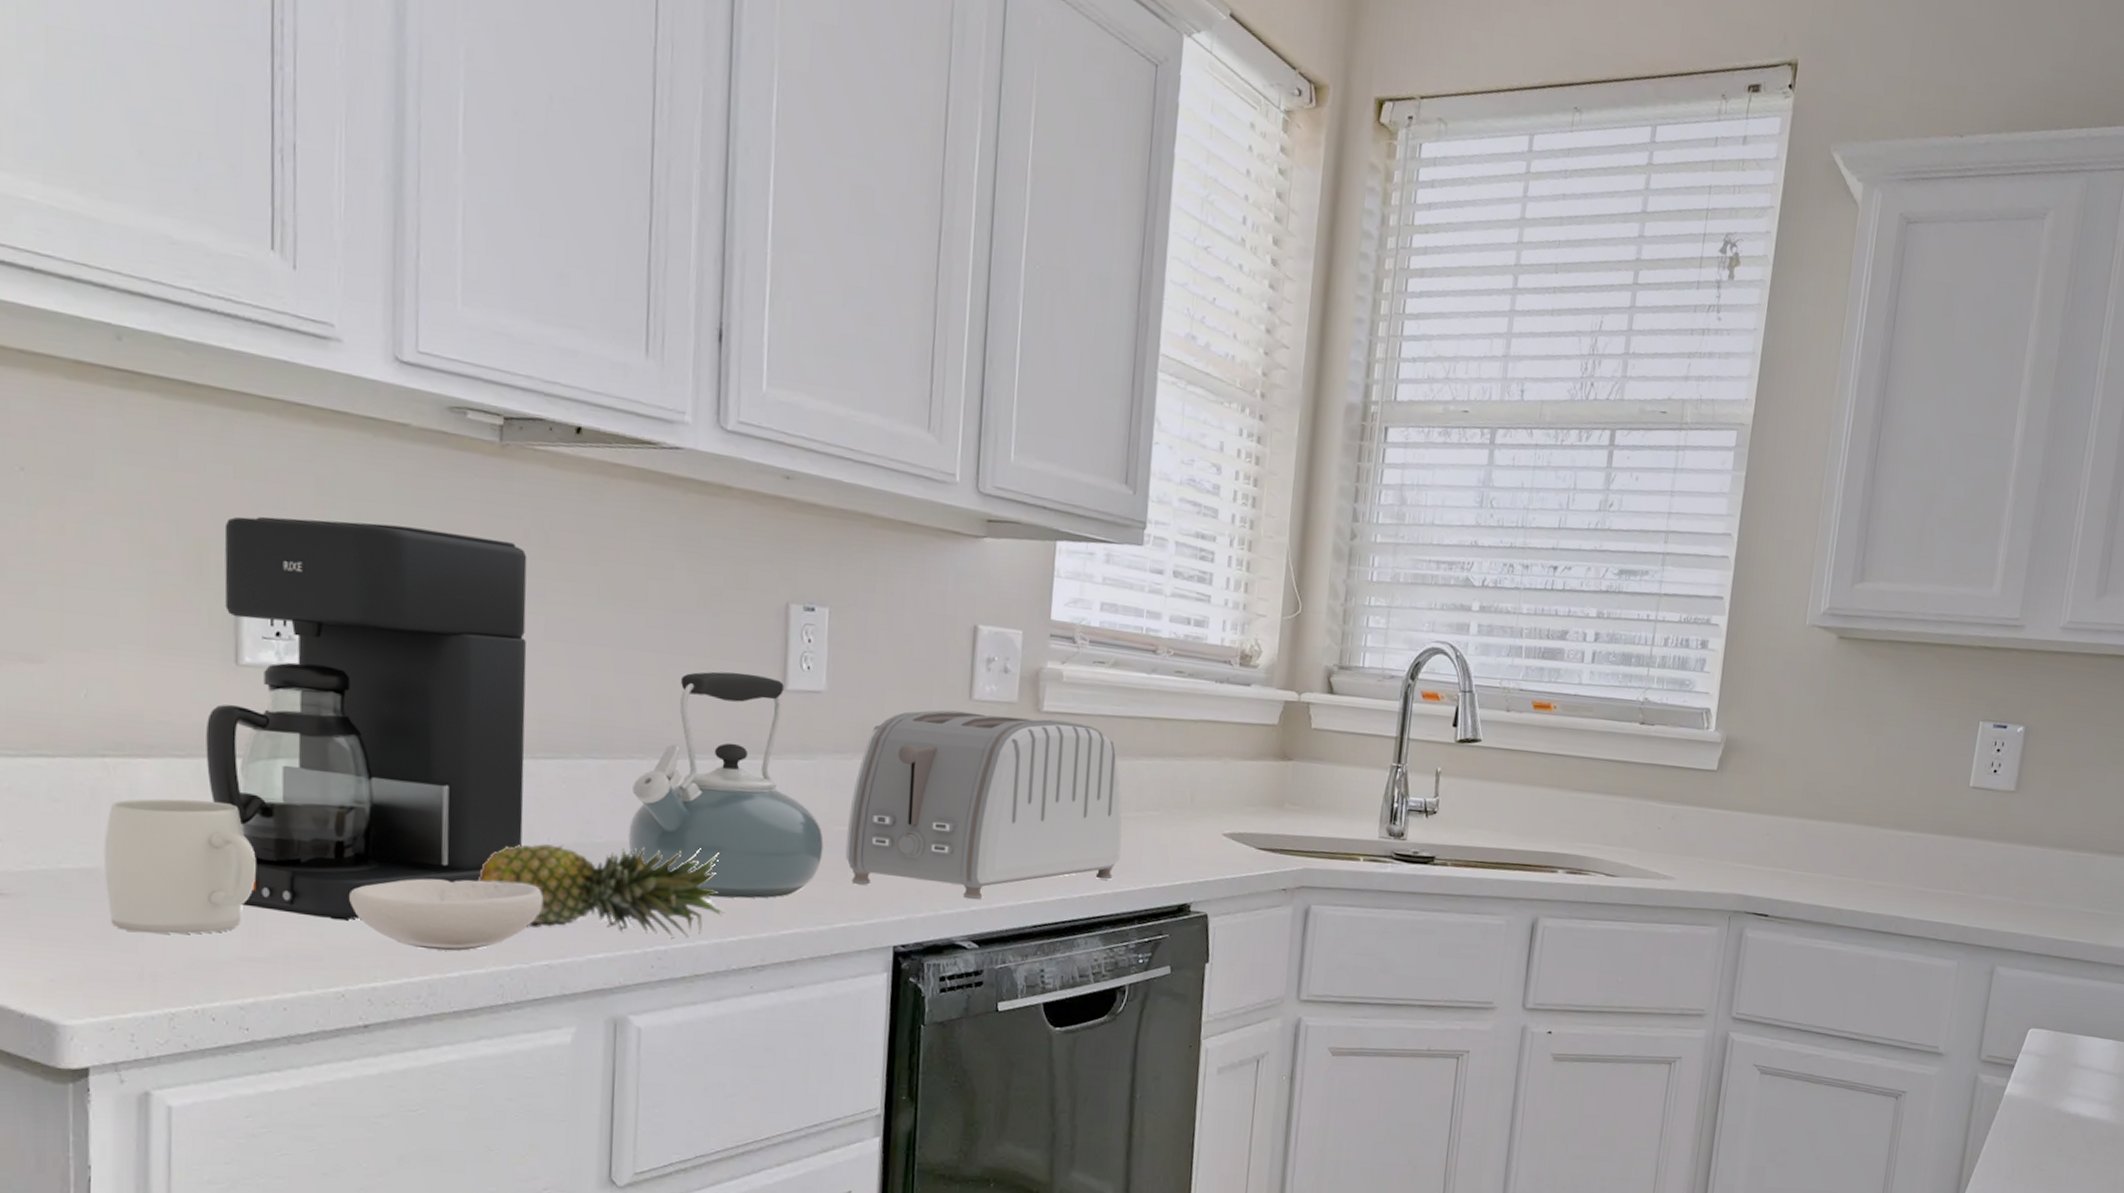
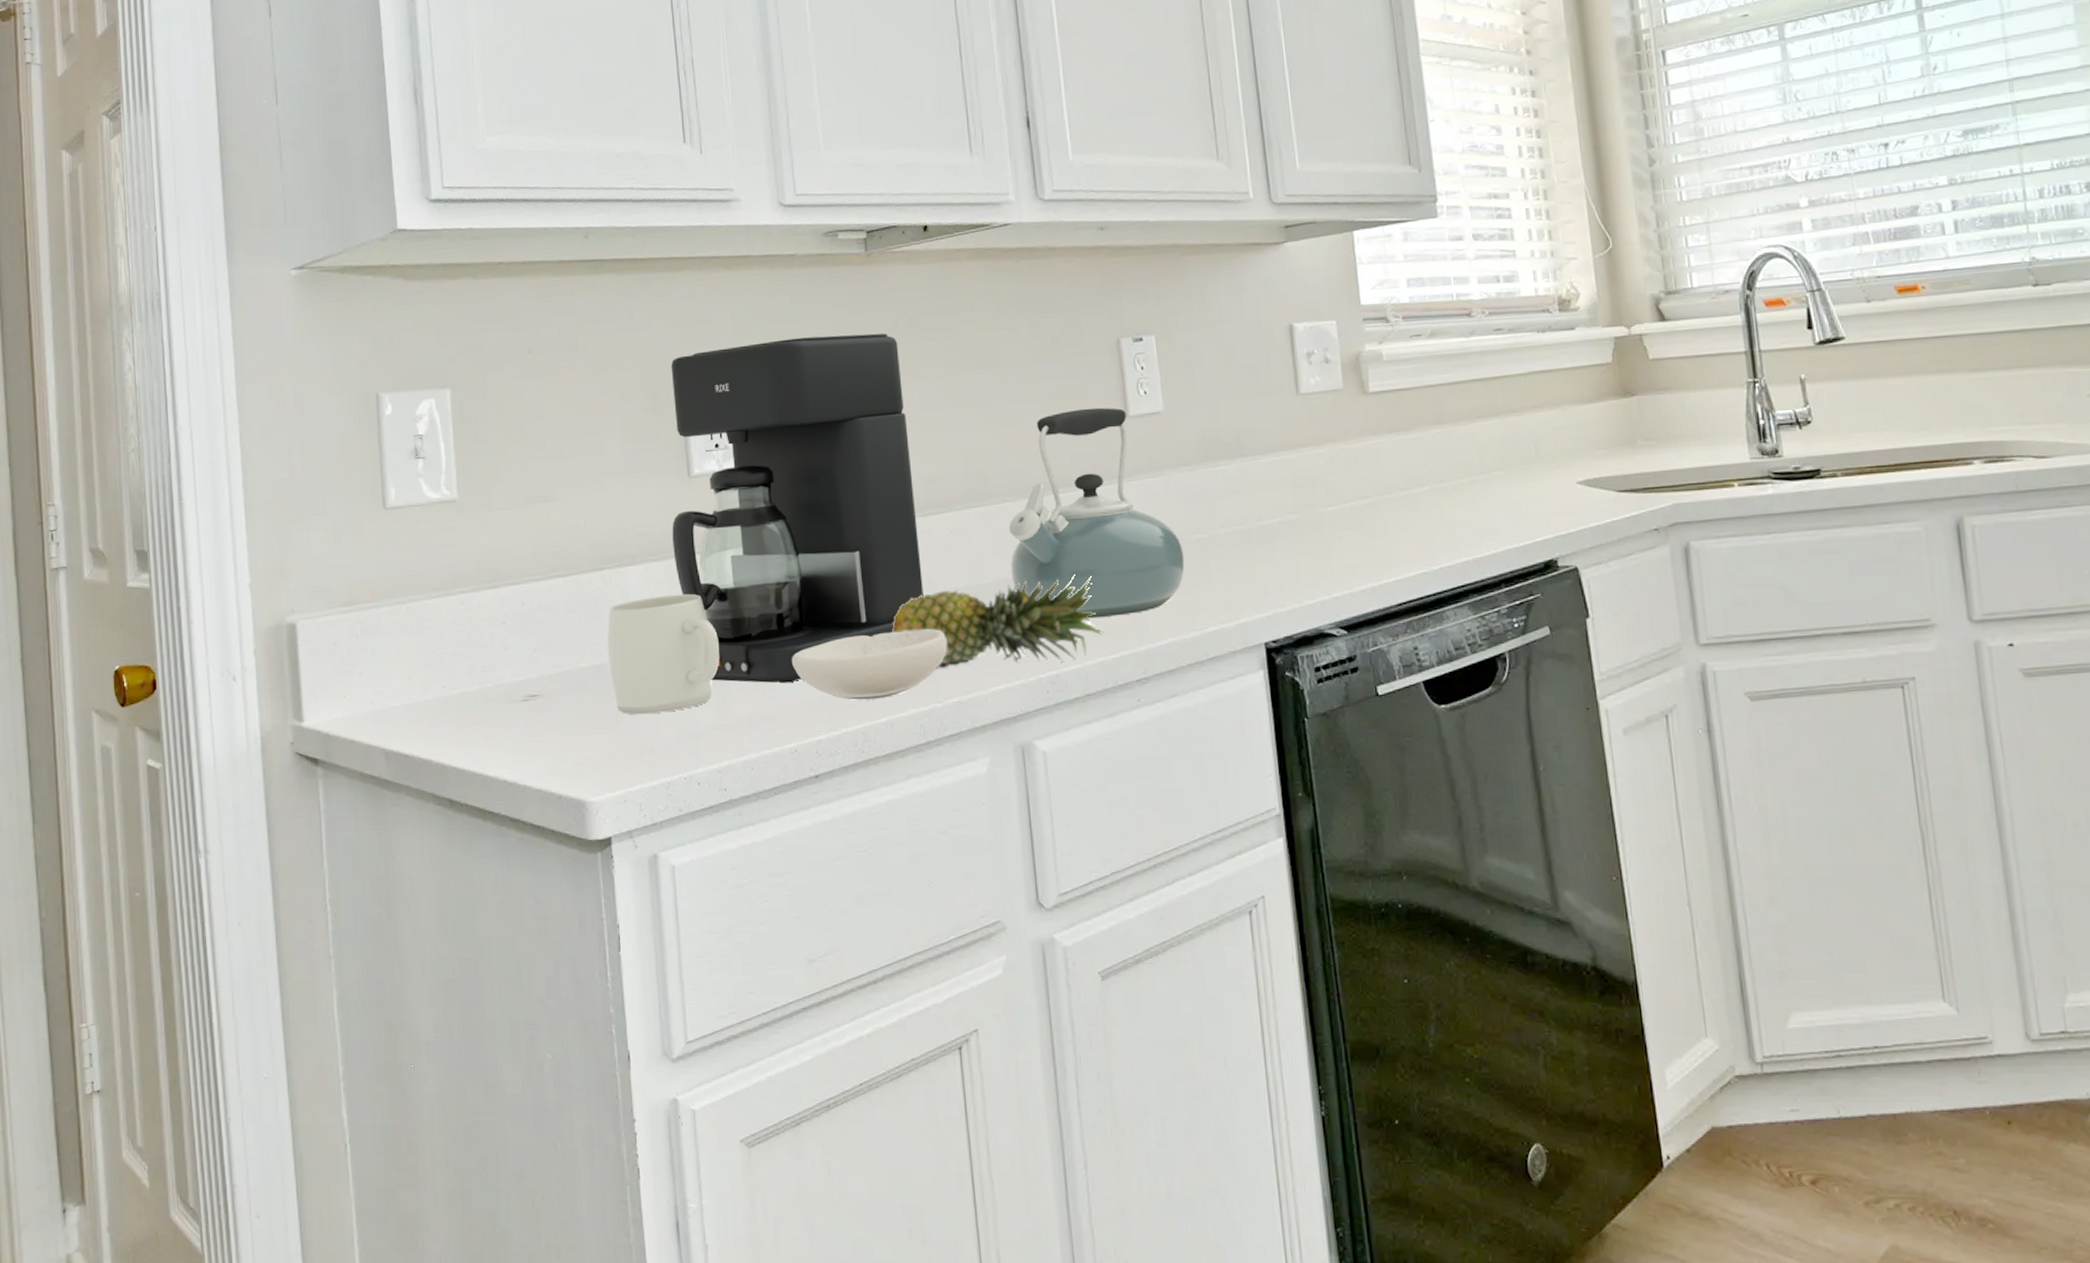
toaster: present [845,710,1123,900] -> none [1202,397,1475,588]

